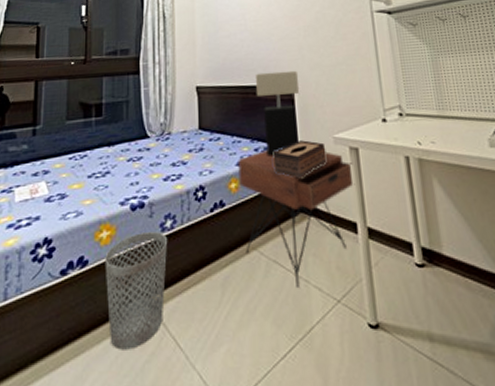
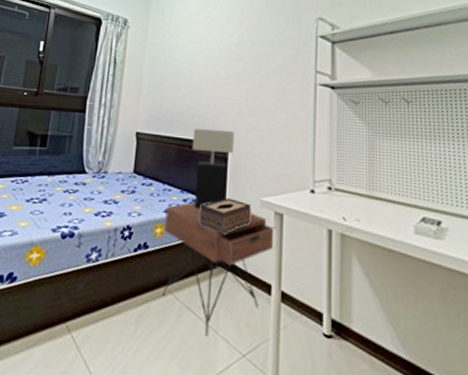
wastebasket: present [105,232,167,350] -> none [27,260,91,365]

